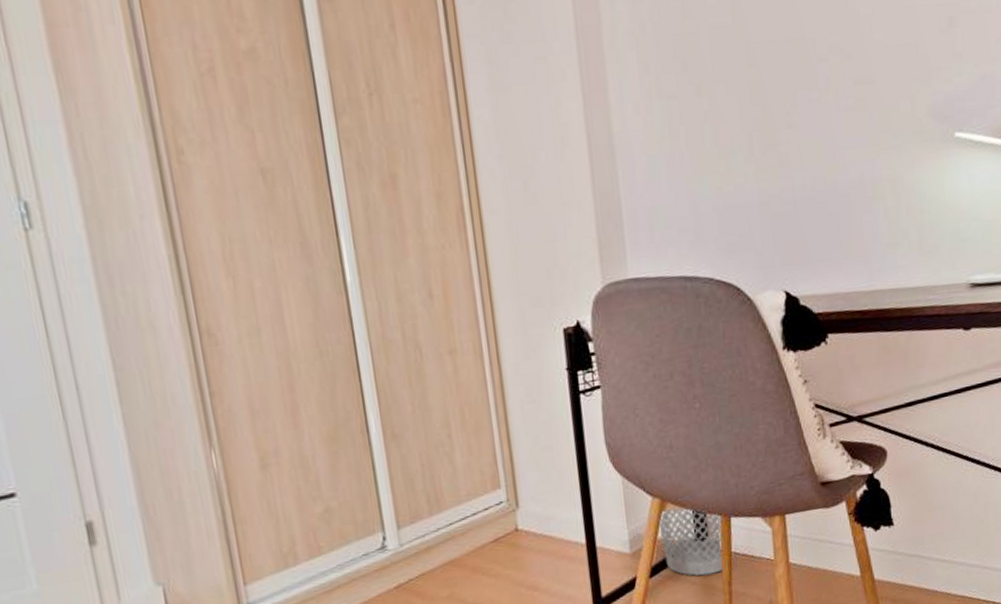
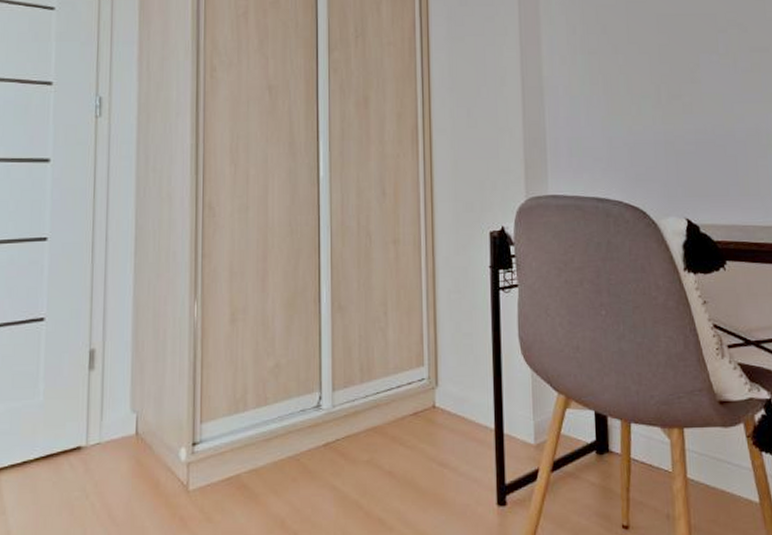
wastebasket: present [658,505,724,576] -> none [562,404,624,478]

